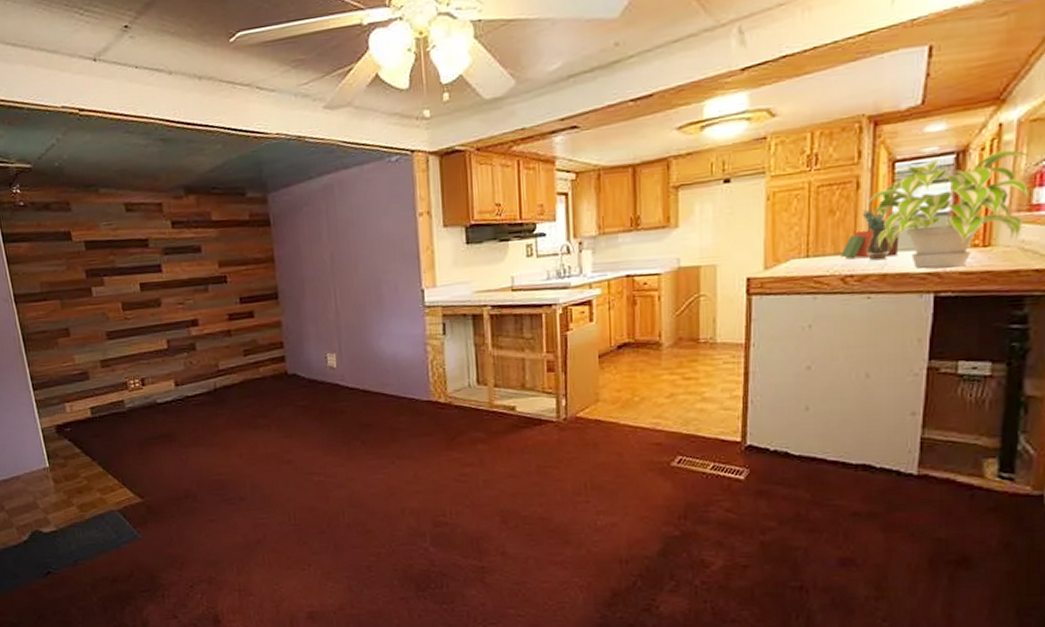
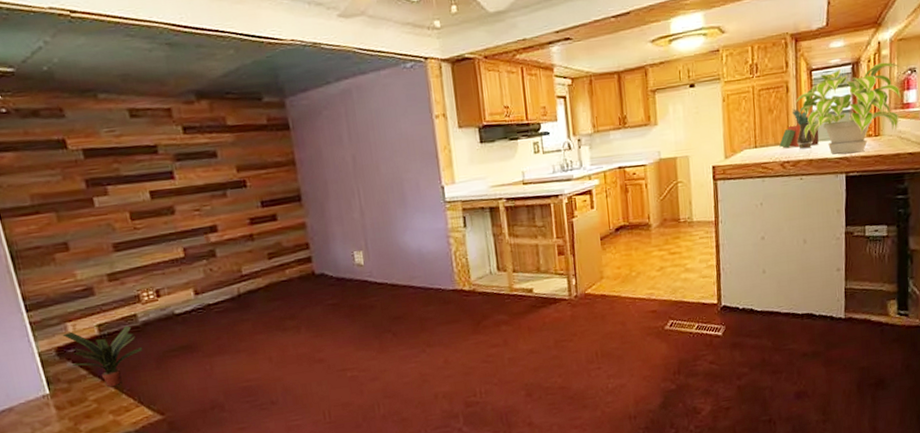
potted plant: none [61,410,128,467] -> present [62,325,143,388]

